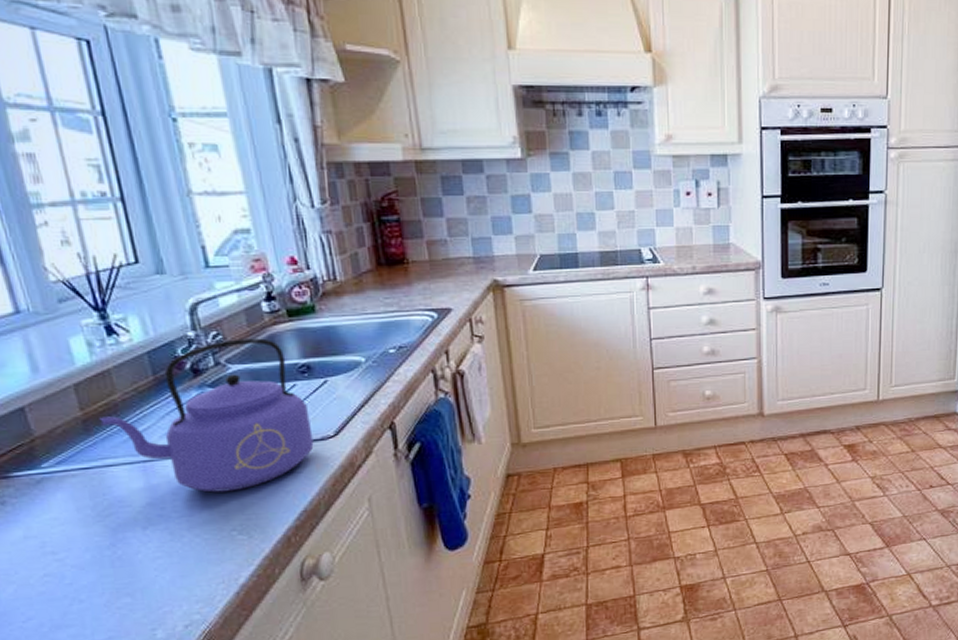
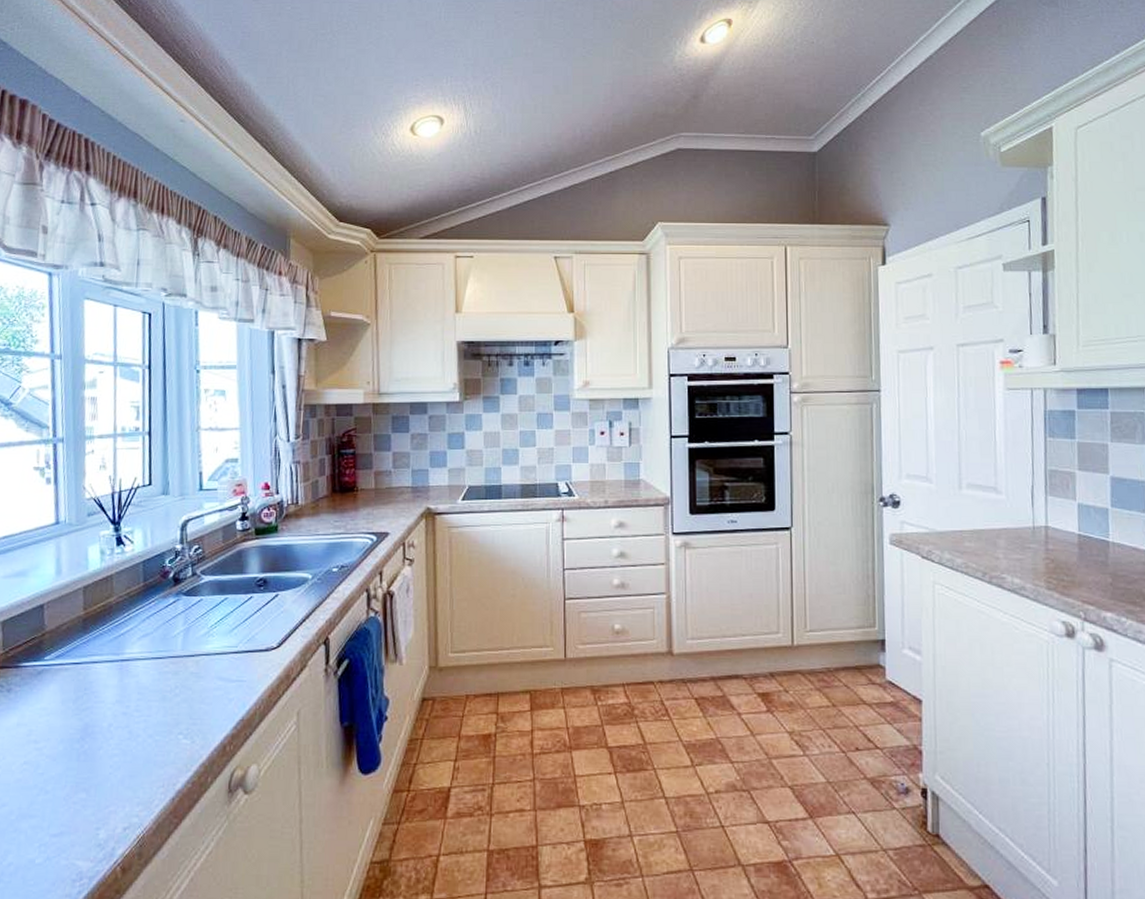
kettle: present [99,338,314,493] -> none [95,553,260,695]

